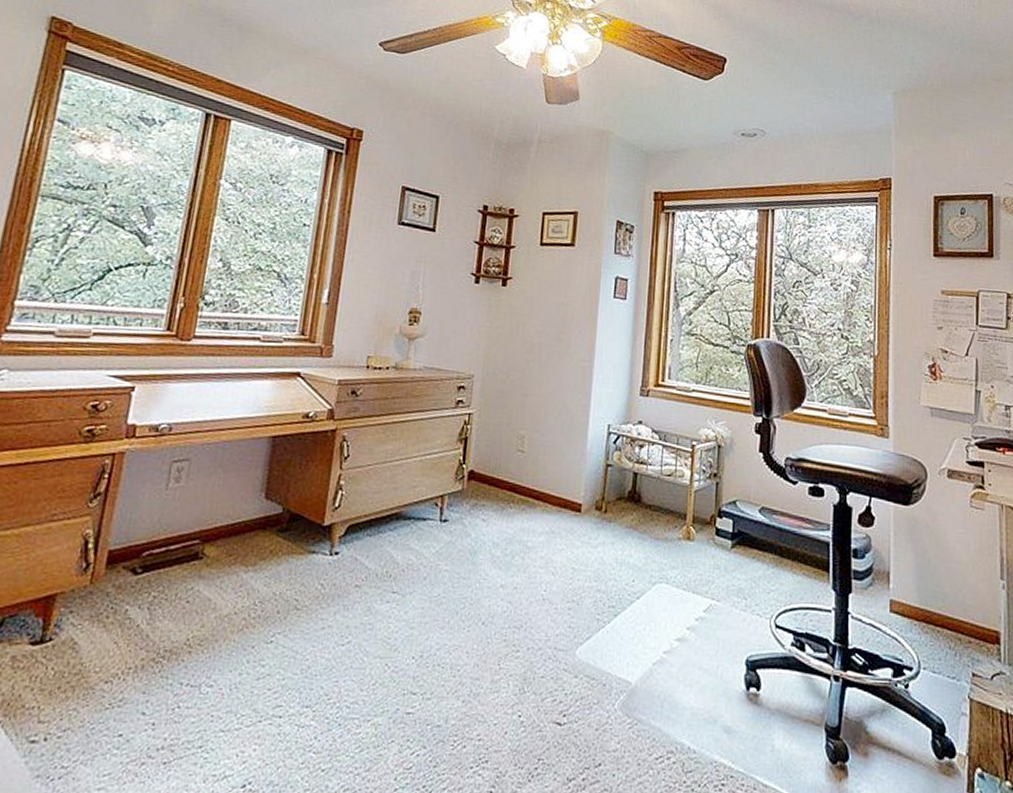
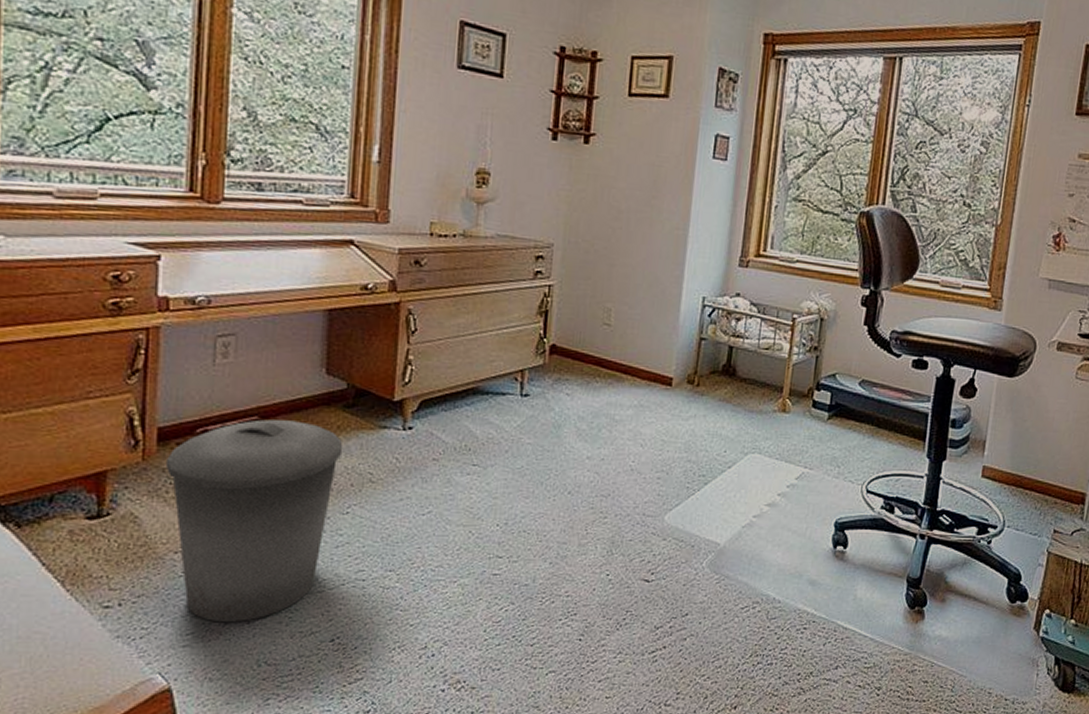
trash can: none [108,543,274,763] -> present [165,419,343,623]

